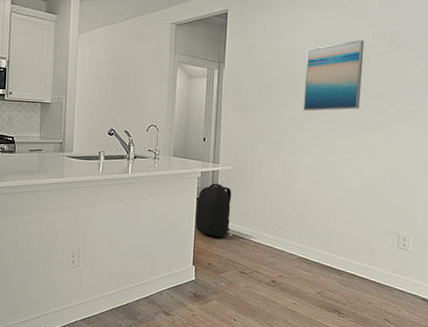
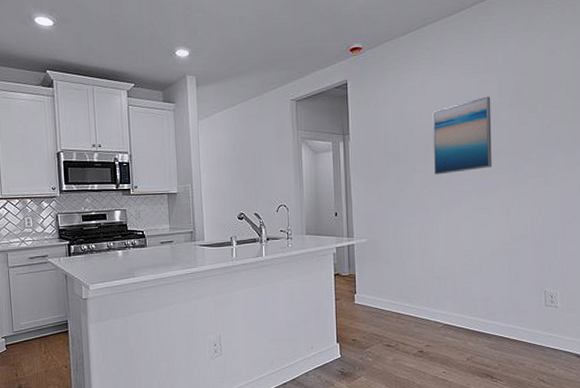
backpack: present [195,183,232,237] -> none [334,258,372,312]

